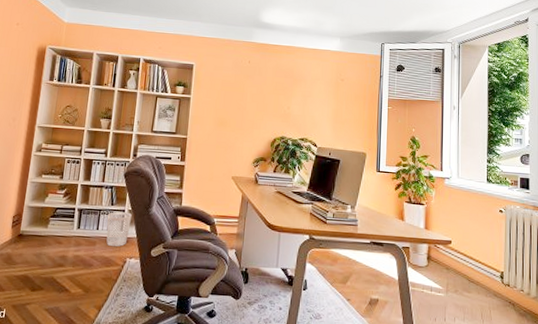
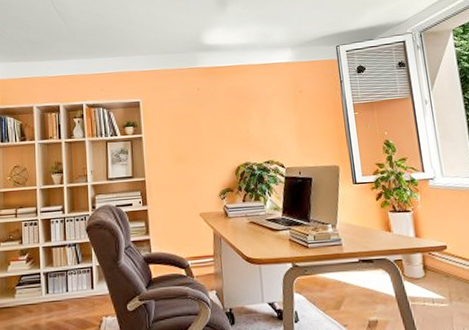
wastebasket: present [106,211,132,247] -> none [75,268,101,308]

